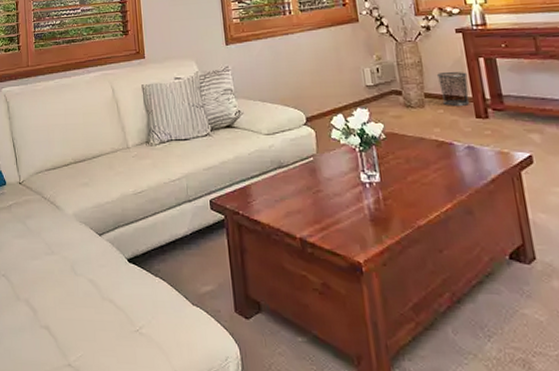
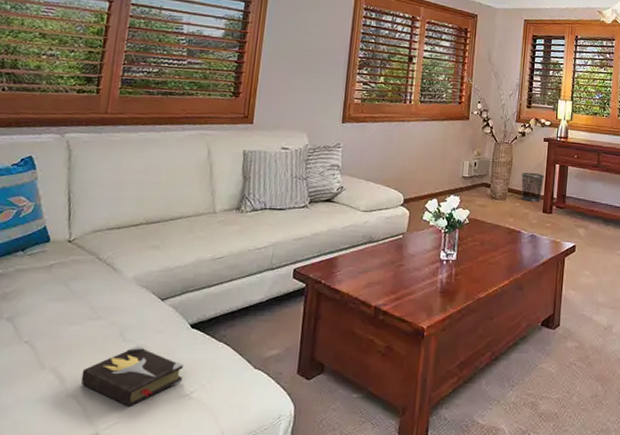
hardback book: none [48,279,130,341] -> present [80,345,184,408]

